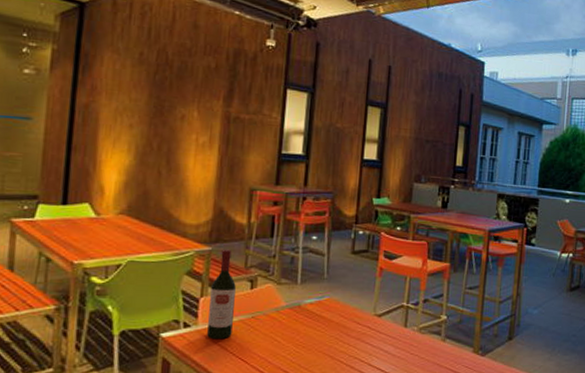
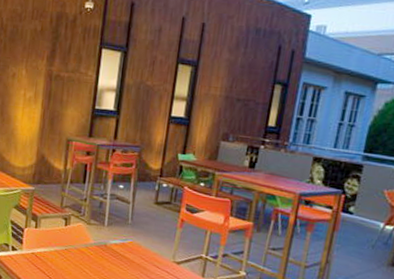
wine bottle: present [207,249,236,340] -> none [29,190,53,264]

